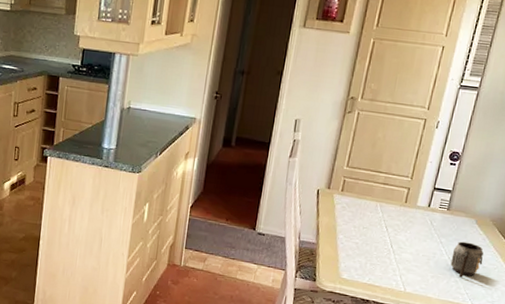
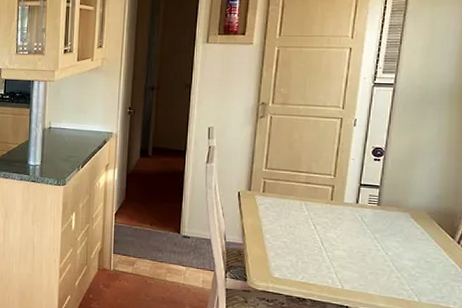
mug: present [450,241,484,278] -> none [389,236,425,273]

